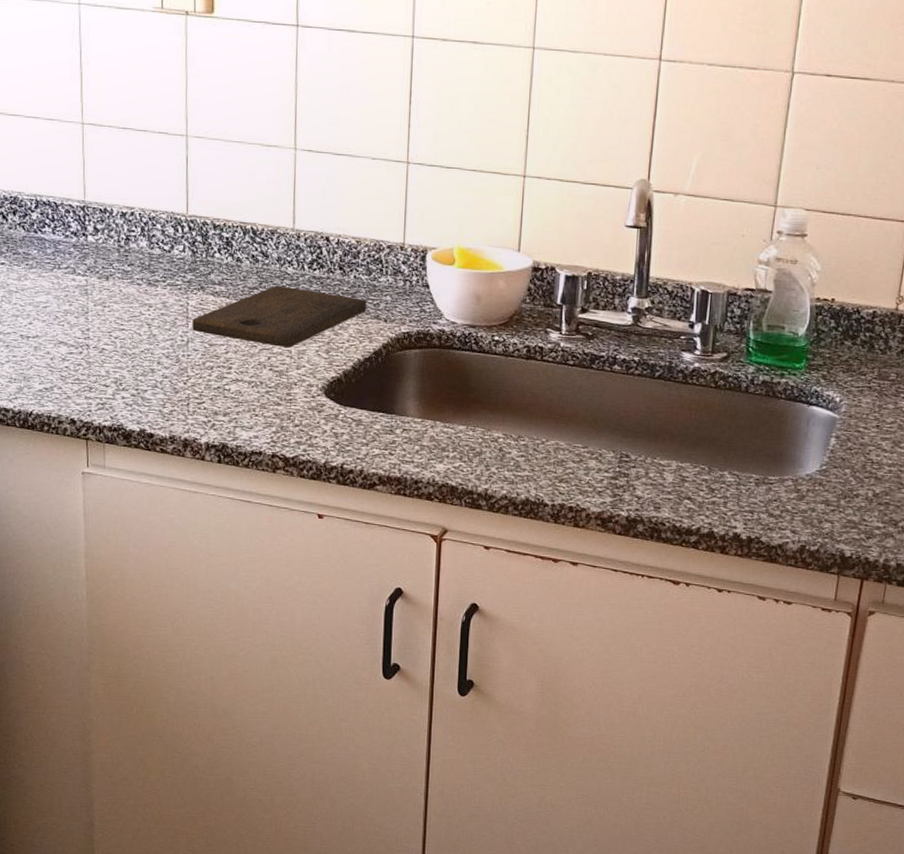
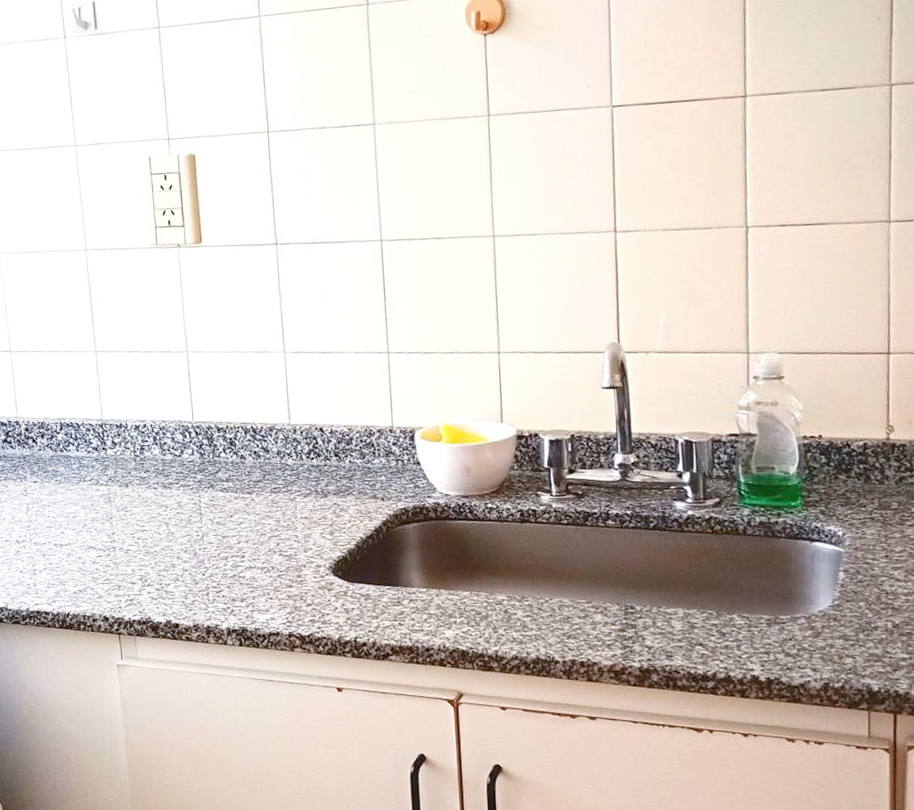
cutting board: present [192,285,367,348] -> none [205,476,364,534]

